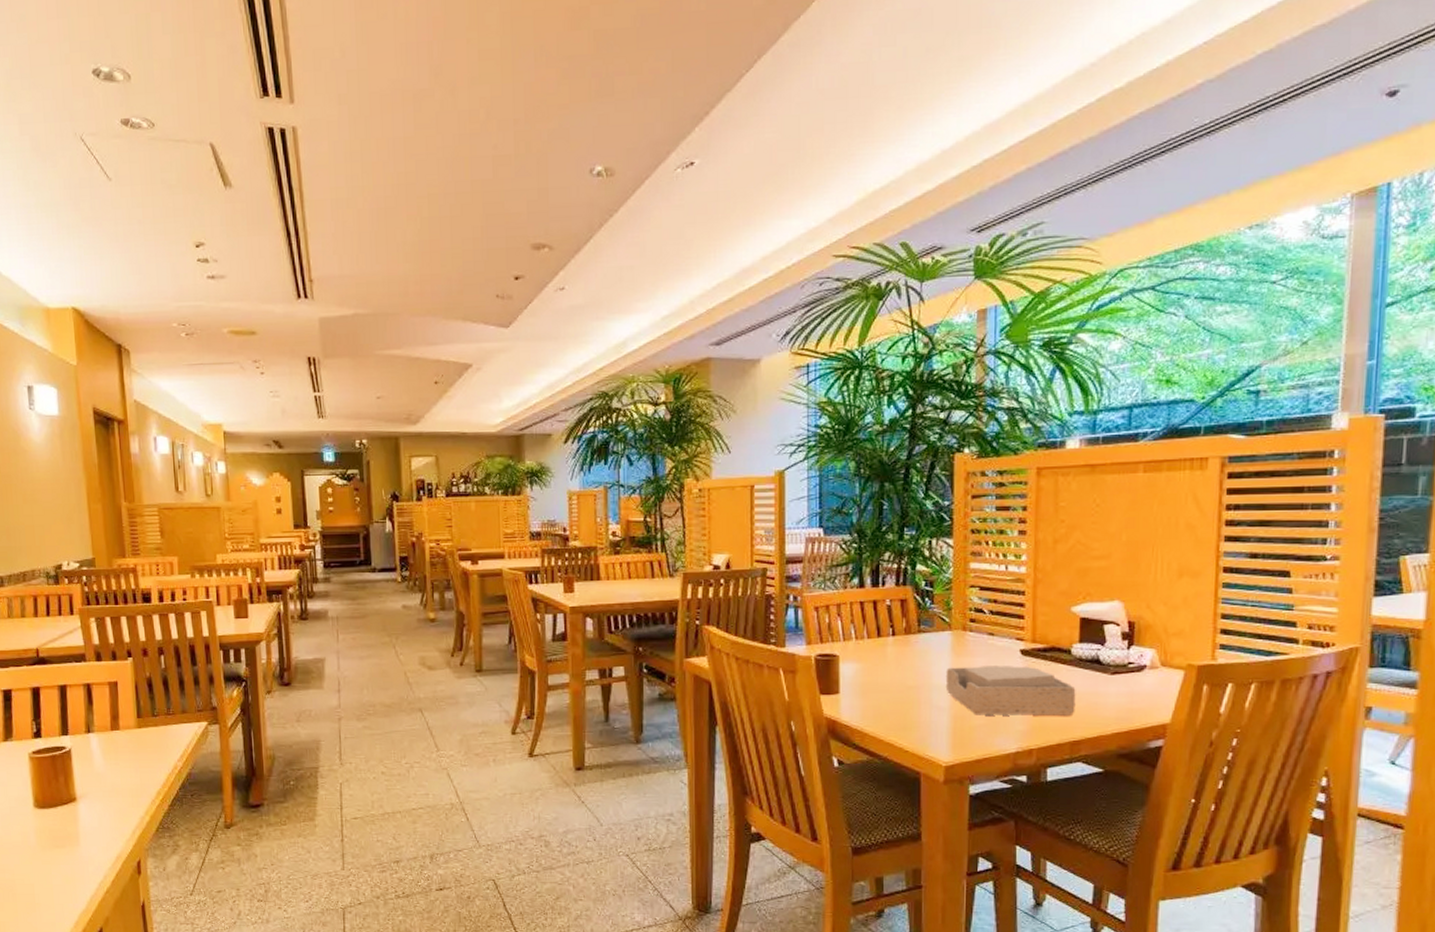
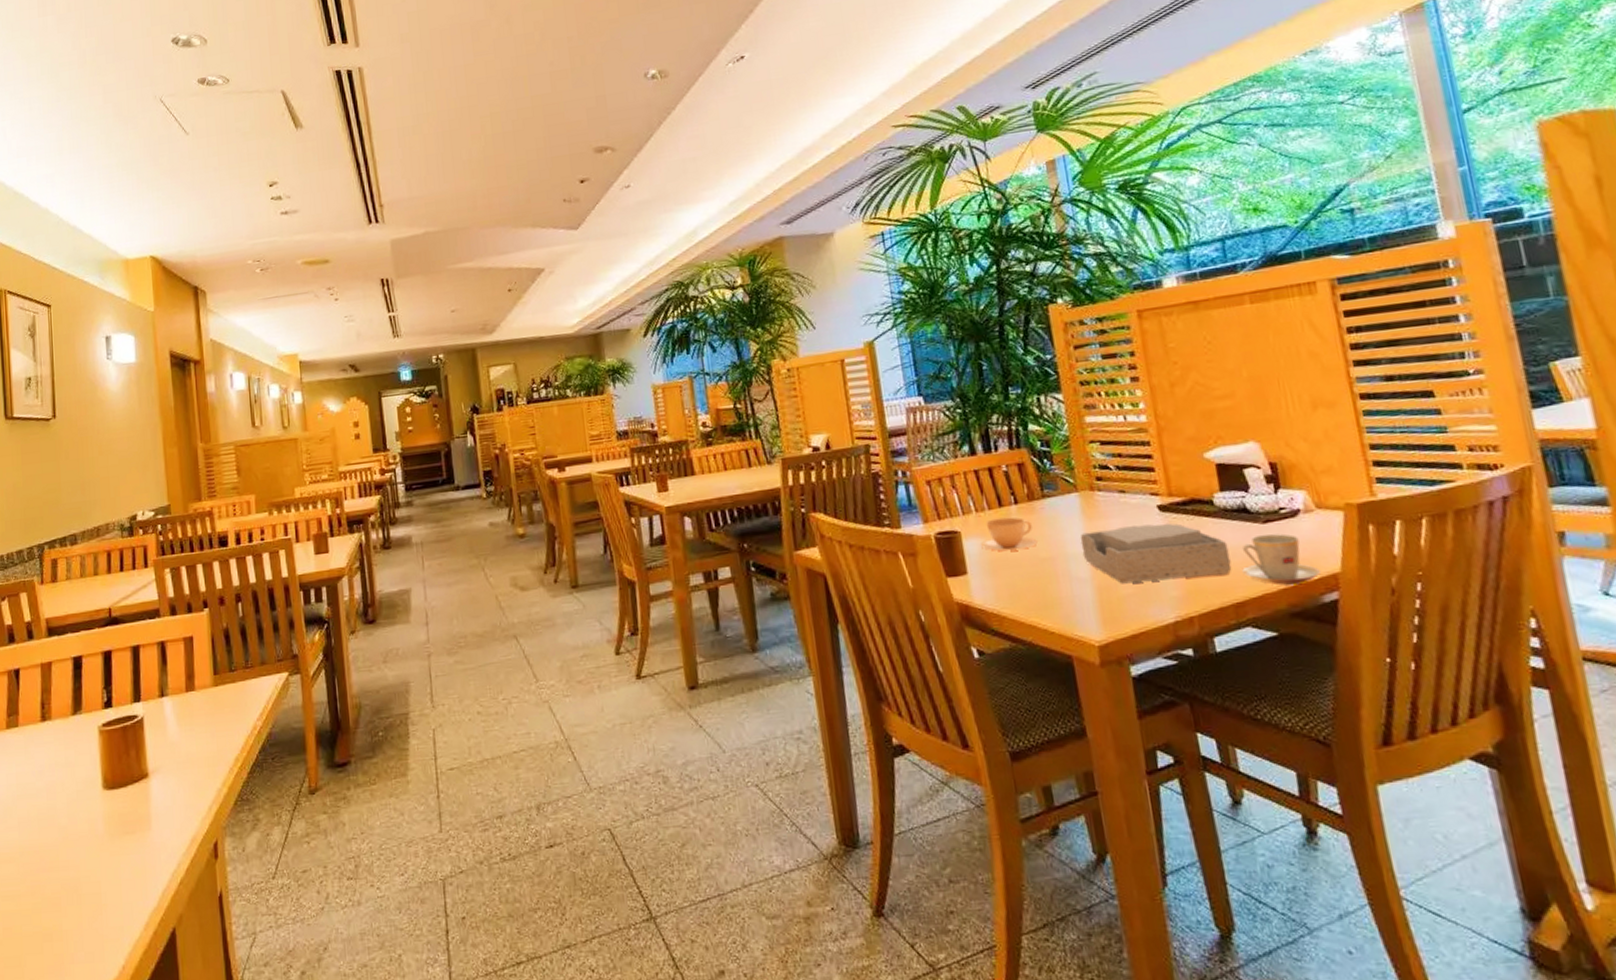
teacup: none [856,647,907,677] -> present [981,517,1038,552]
teacup: none [1084,684,1153,730] -> present [1242,533,1322,586]

